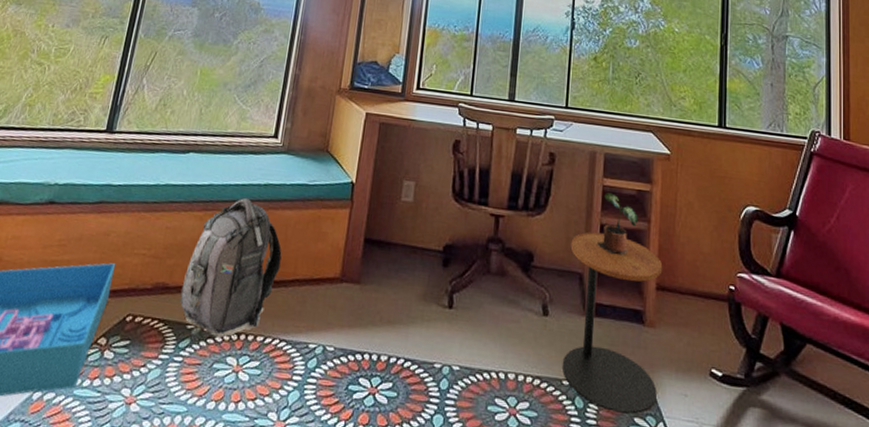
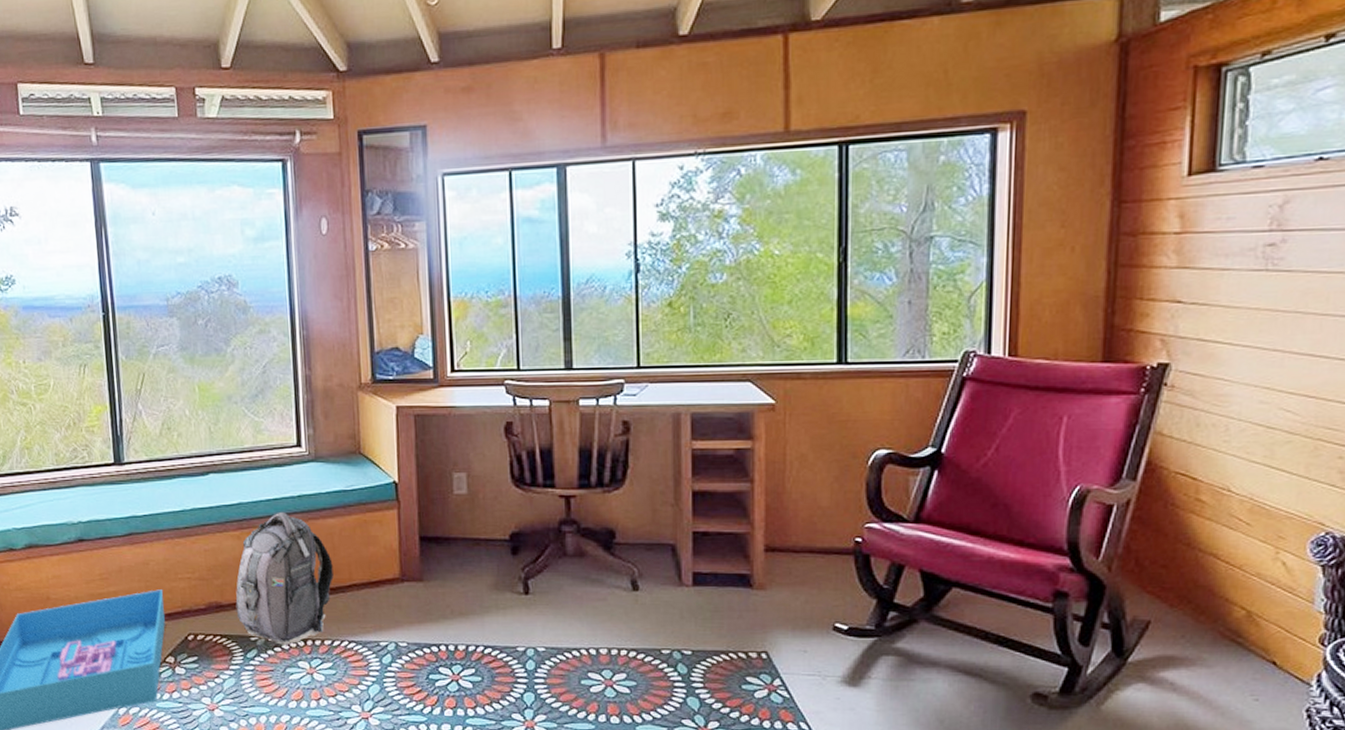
side table: present [562,232,663,414] -> none [658,500,772,674]
potted plant: present [597,193,639,255] -> none [690,456,739,520]

